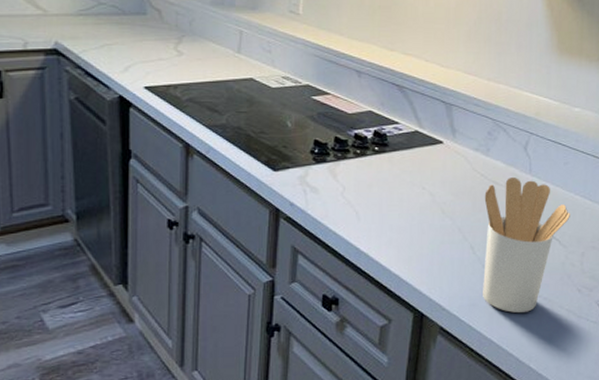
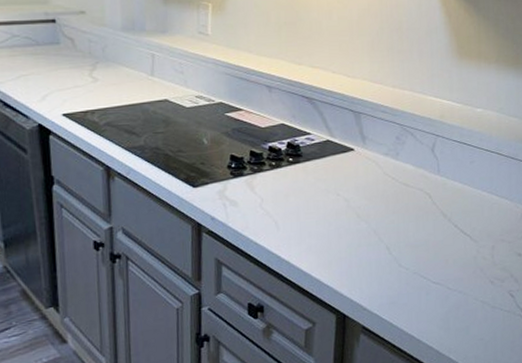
utensil holder: present [483,176,570,313] -> none [396,178,479,308]

